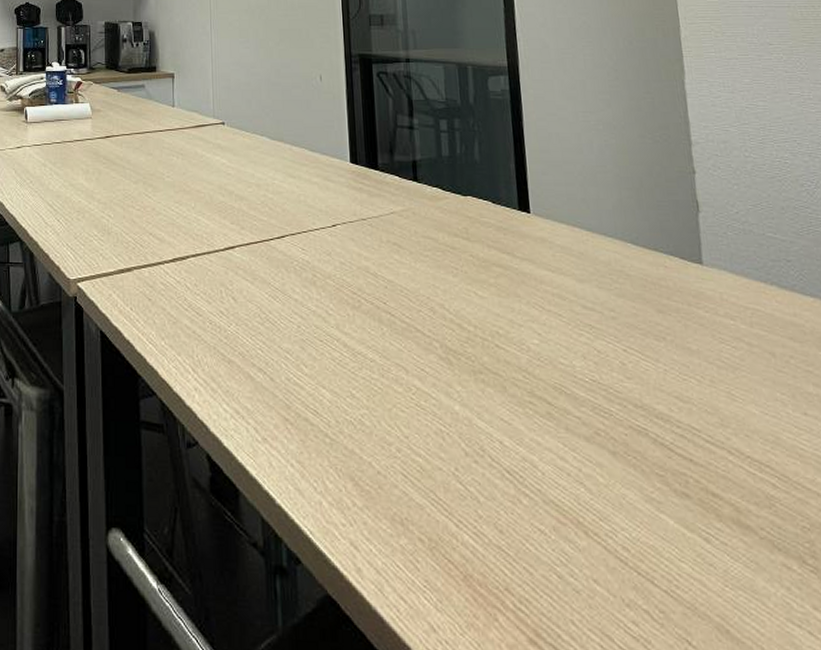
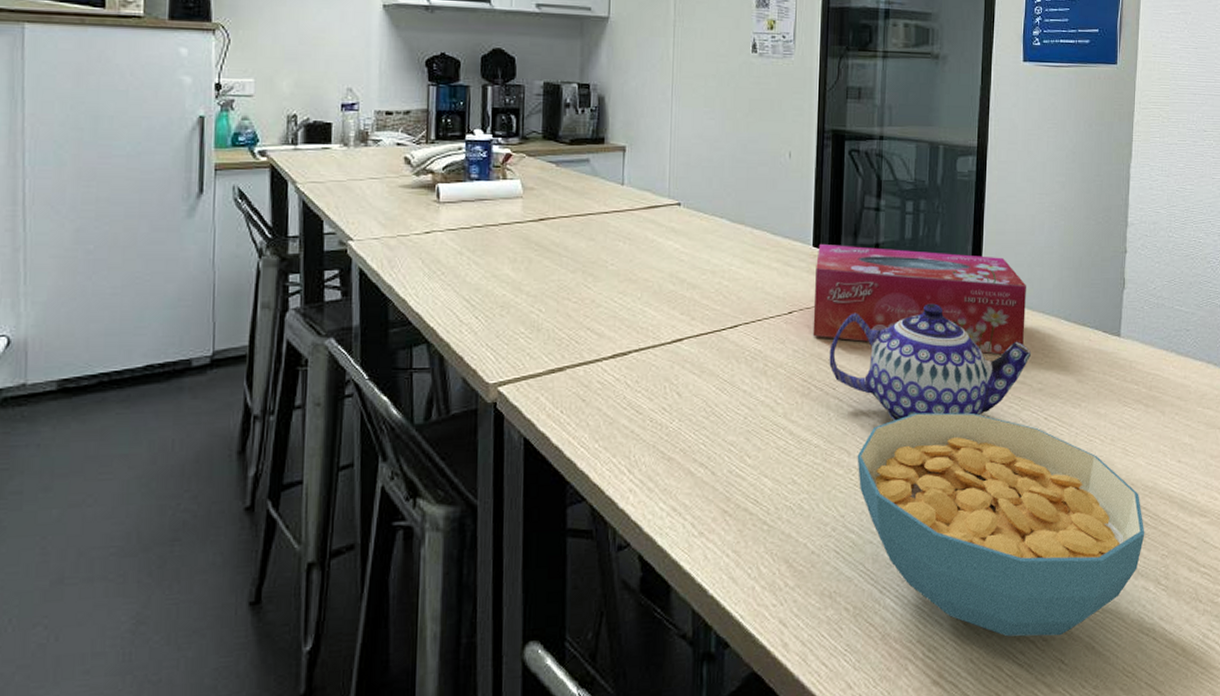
tissue box: none [355,160,587,278] -> present [812,243,1026,355]
teapot: none [376,221,598,342] -> present [829,303,1032,421]
cereal bowl: none [415,334,775,610] -> present [857,412,1145,637]

